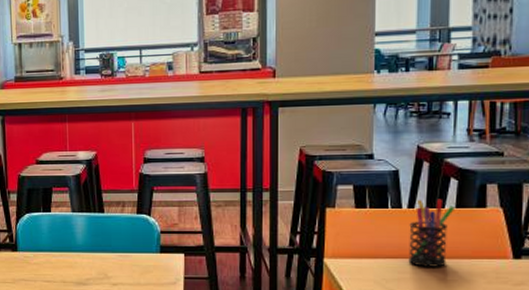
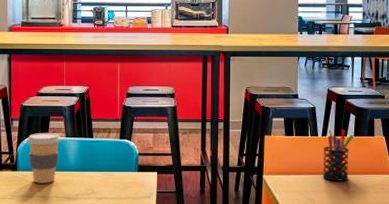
coffee cup: none [26,206,67,266] -> present [26,132,62,183]

